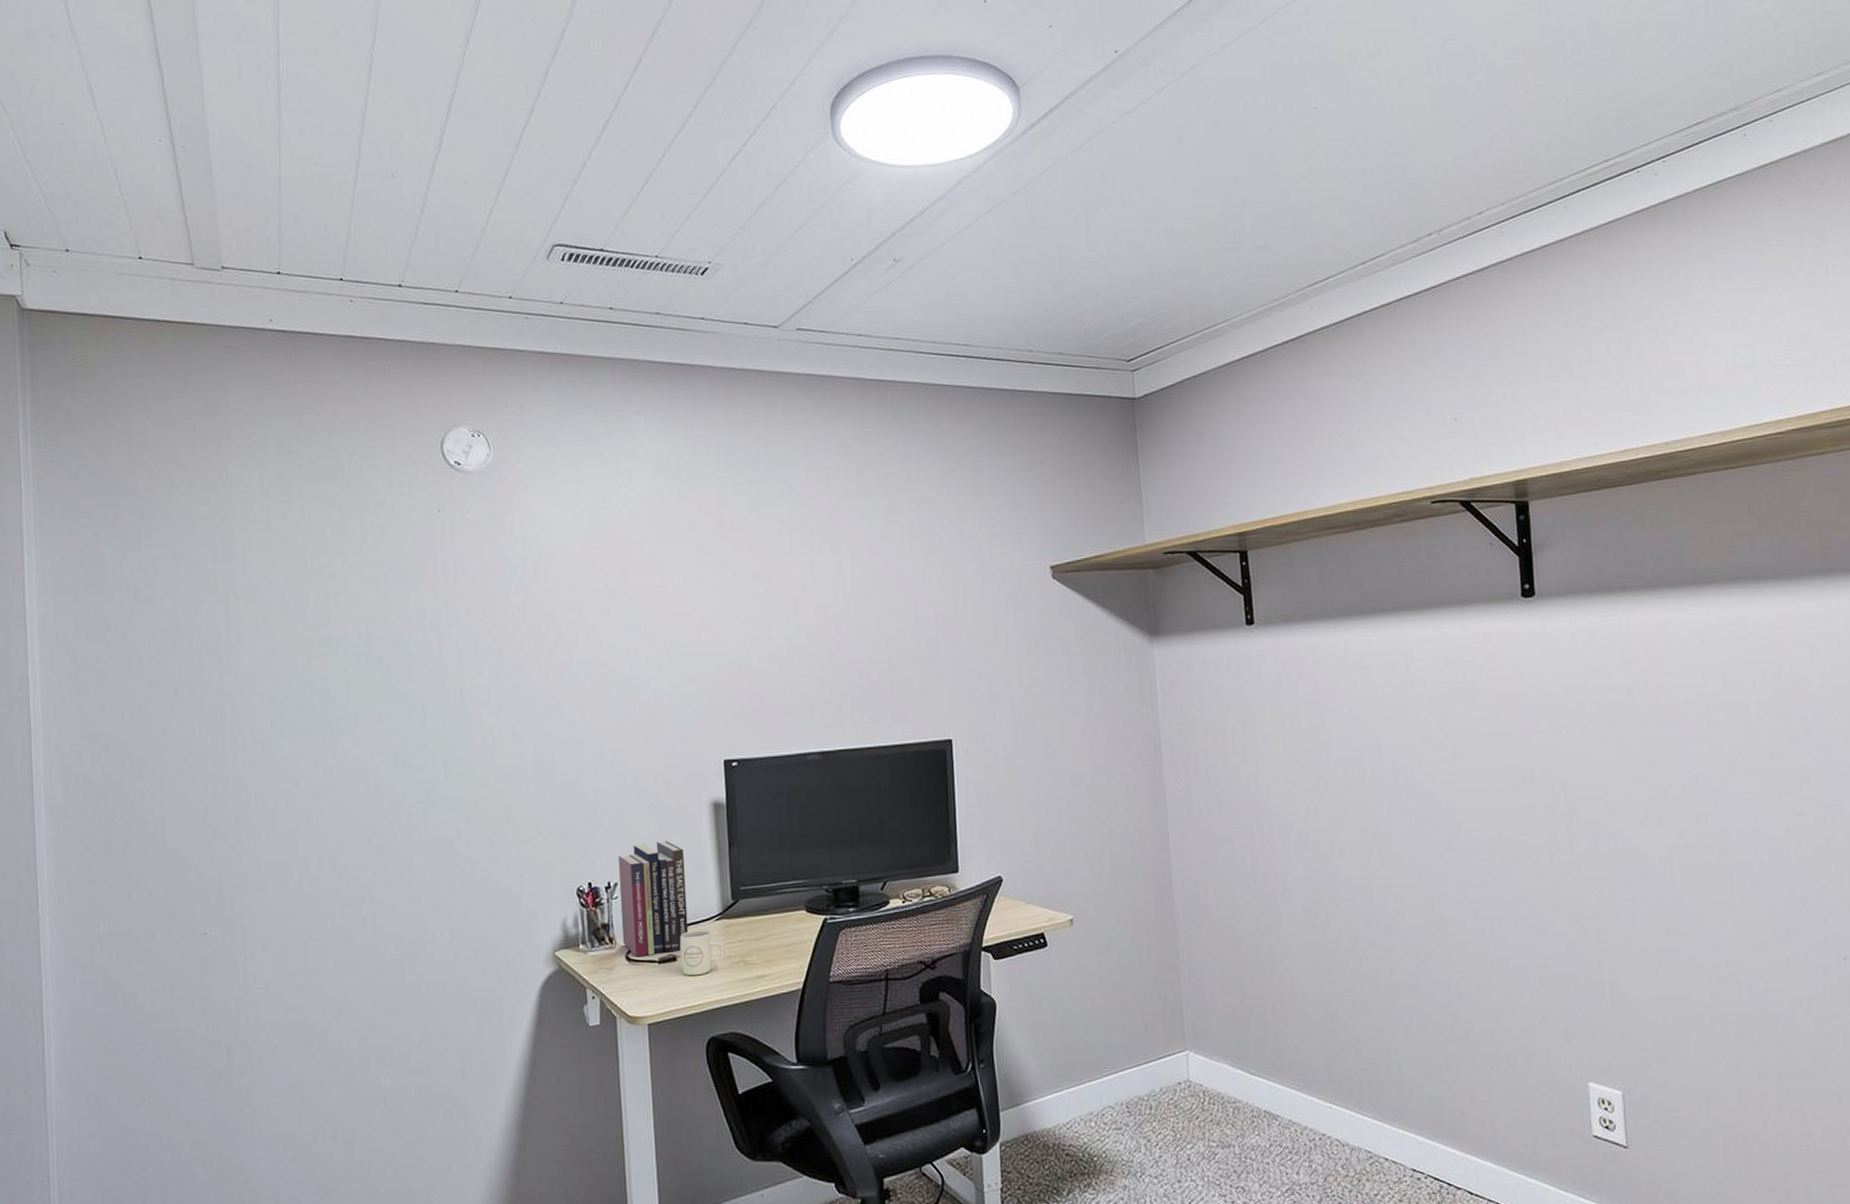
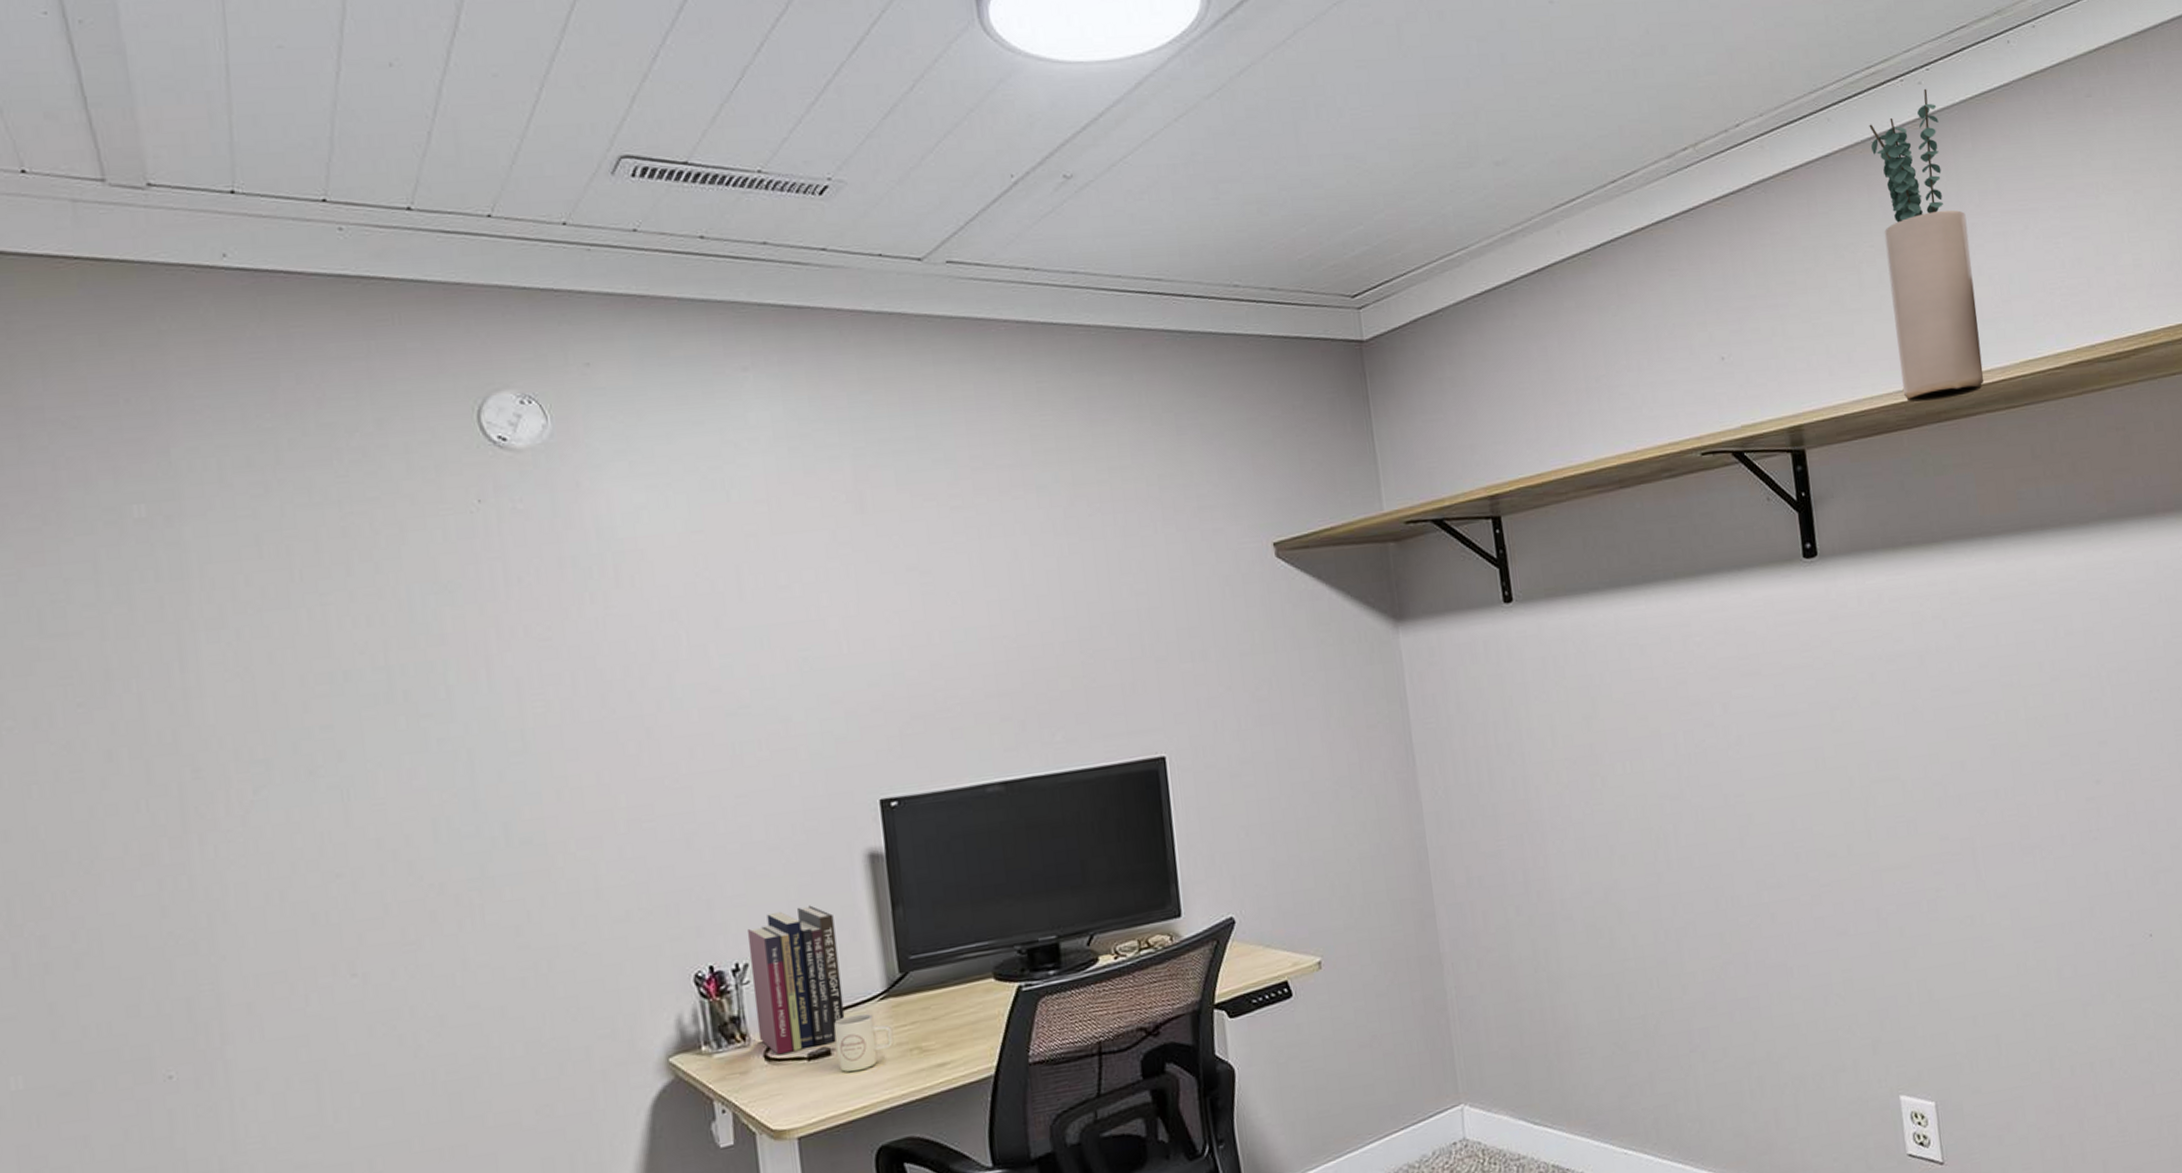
vase: none [1604,178,1705,462] -> present [1869,88,1984,402]

